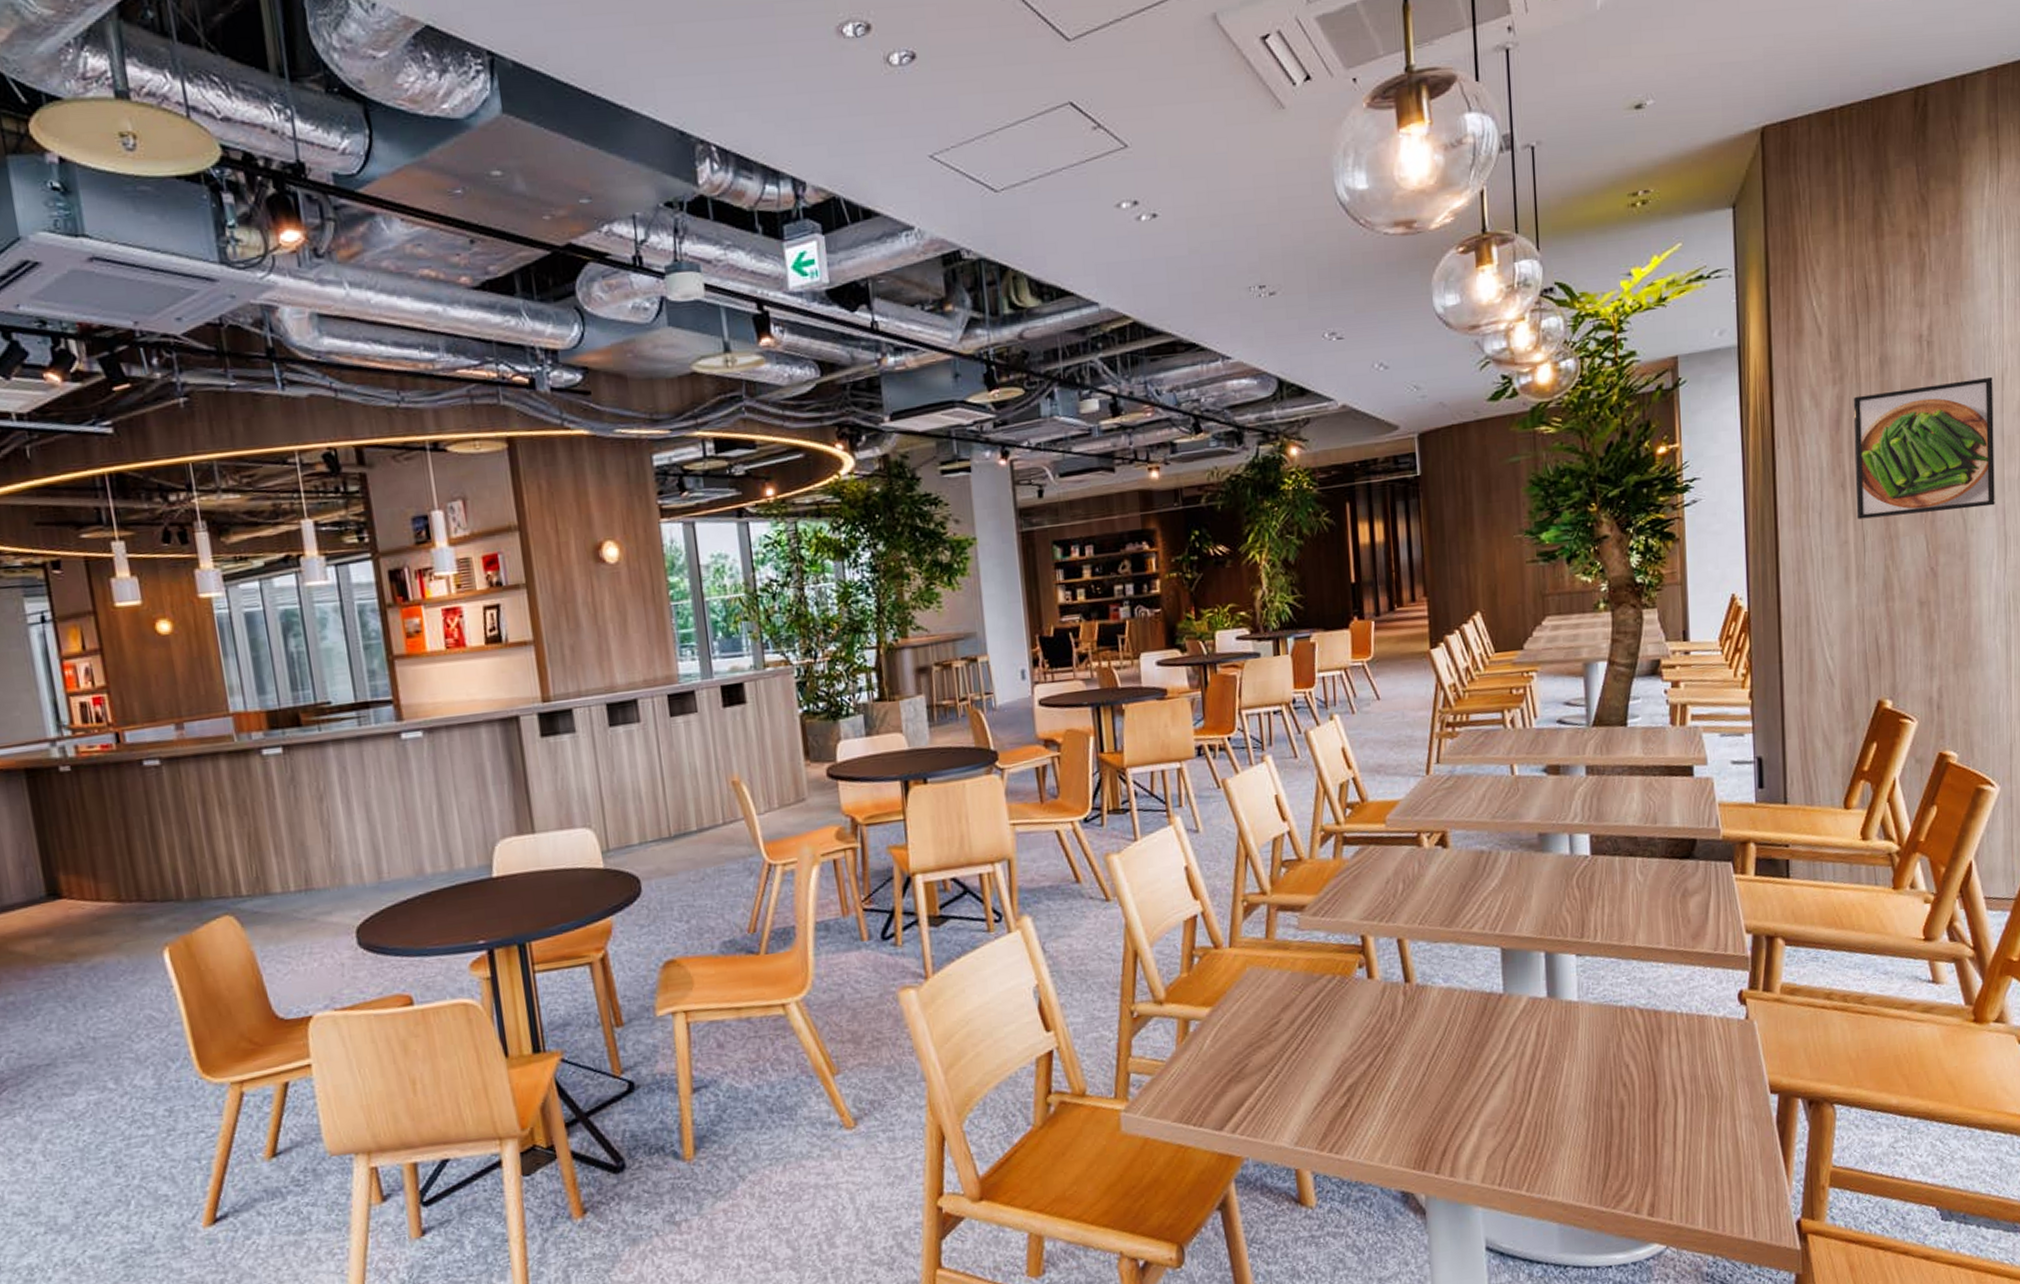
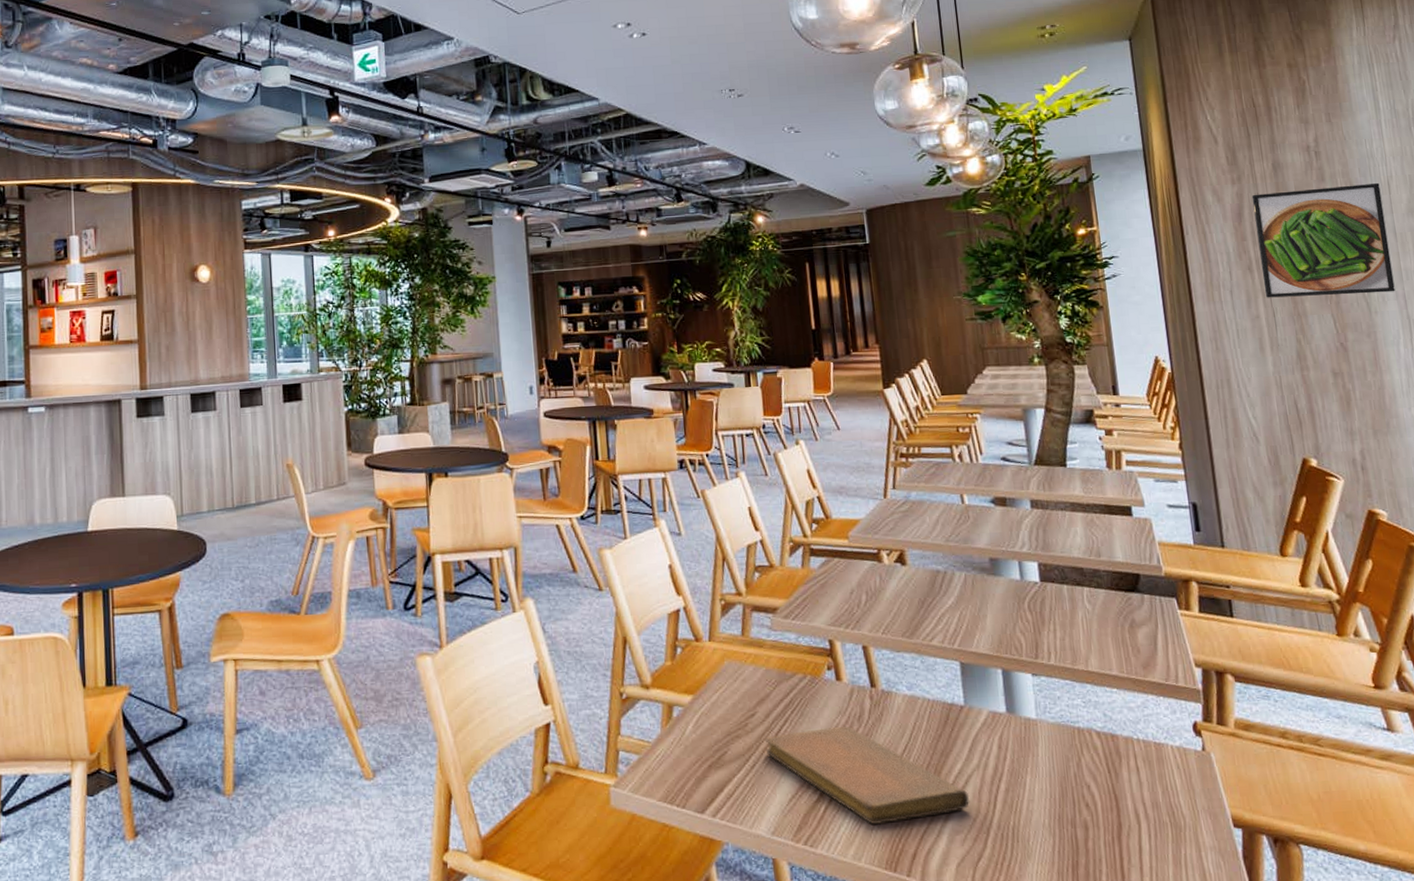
notebook: none [1290,1025,1505,1126] -> present [765,726,970,825]

